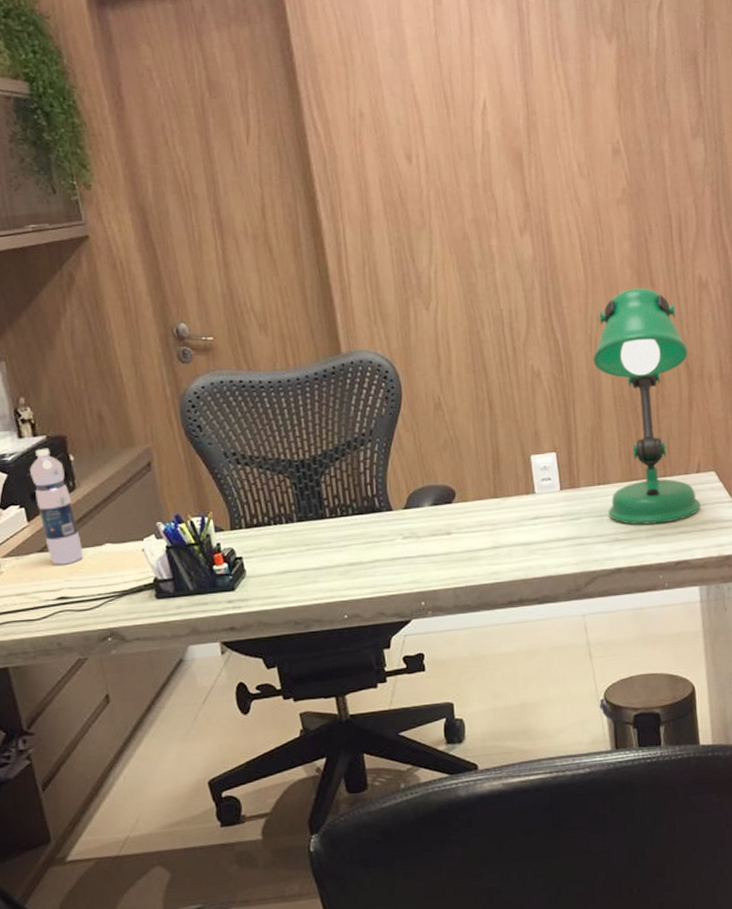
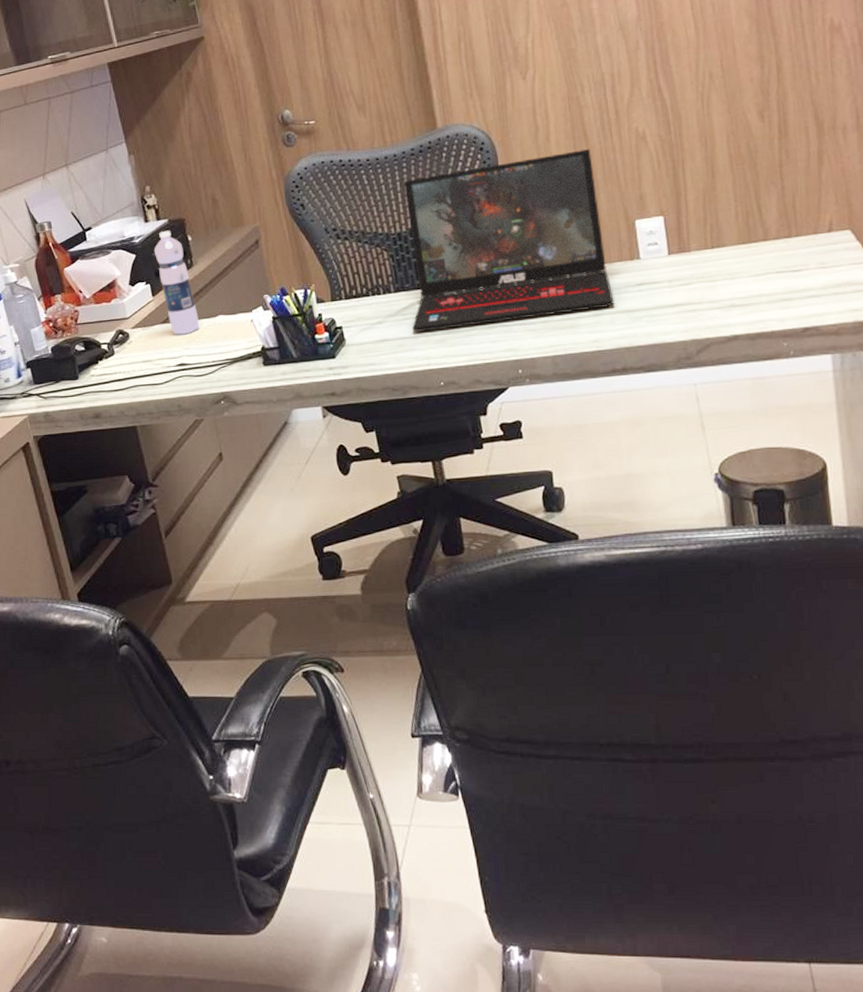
laptop: none [307,383,512,564] -> present [404,148,615,332]
desk lamp: present [593,288,701,525] -> none [705,38,833,289]

